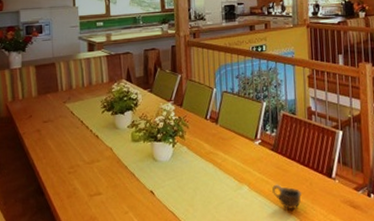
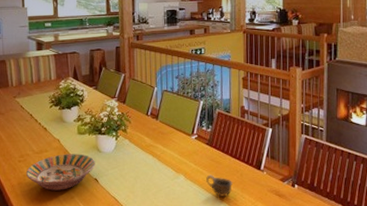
serving bowl: none [76,163,151,205] -> present [25,154,95,191]

